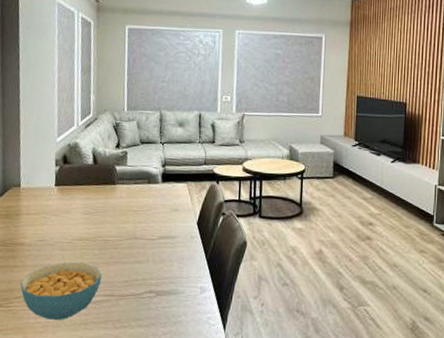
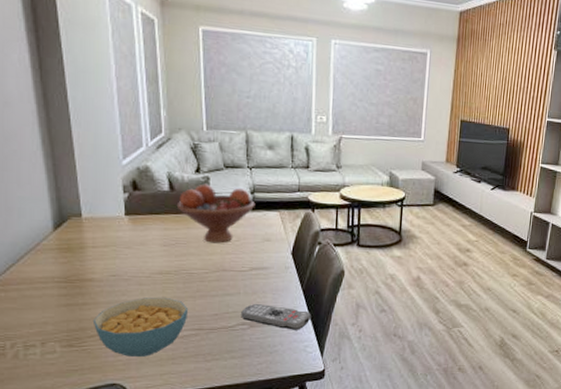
fruit bowl: none [98,158,166,213] -> present [176,184,255,243]
remote control: none [149,271,215,301] -> present [241,303,311,330]

